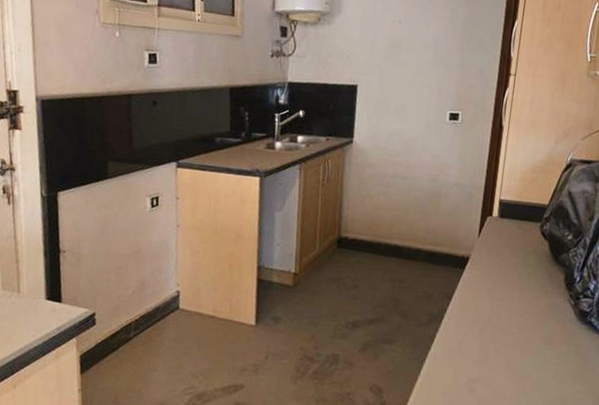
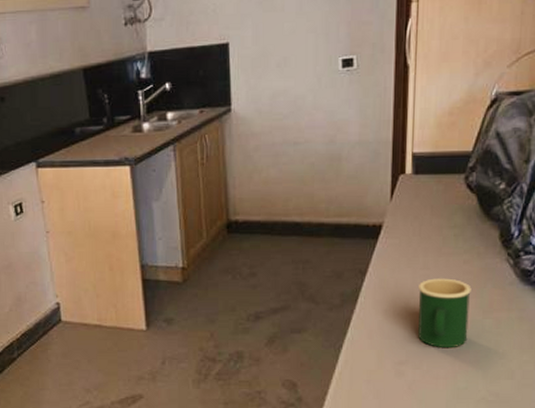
mug: none [490,309,538,372] -> present [418,278,471,348]

